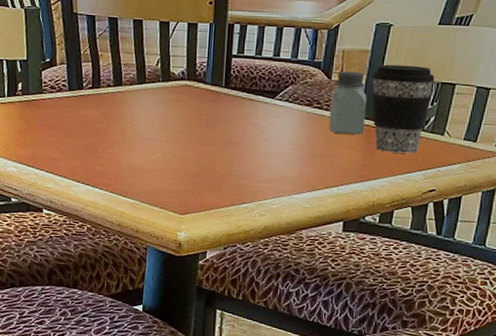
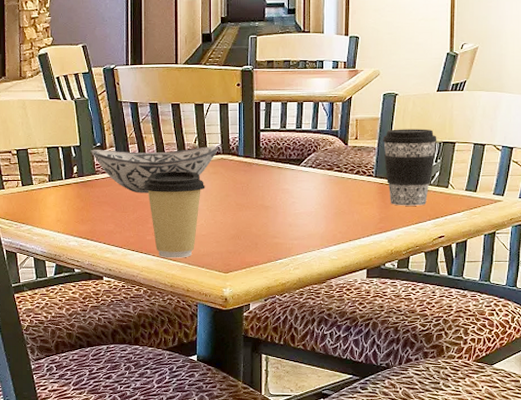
decorative bowl: none [38,65,184,119] -> present [90,146,219,193]
coffee cup: none [95,94,165,194] -> present [143,170,205,258]
saltshaker: present [329,71,367,134] -> none [349,137,380,192]

